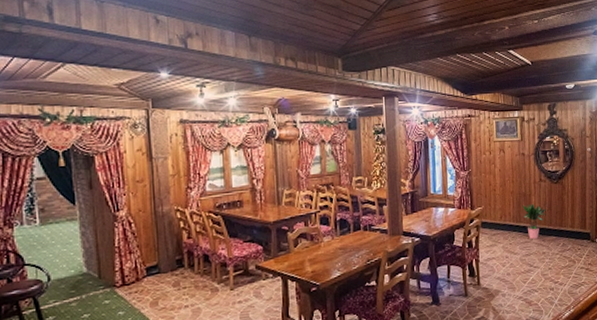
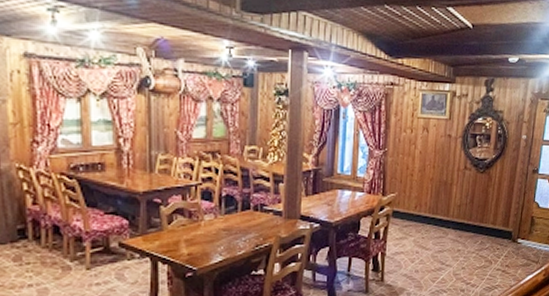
potted plant: present [522,203,546,240] -> none [441,194,467,235]

